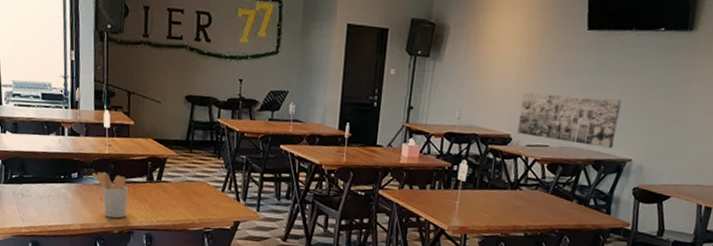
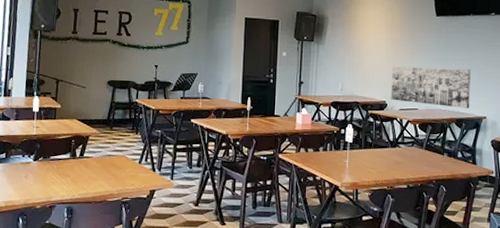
utensil holder: present [92,171,128,219] -> none [19,151,52,194]

